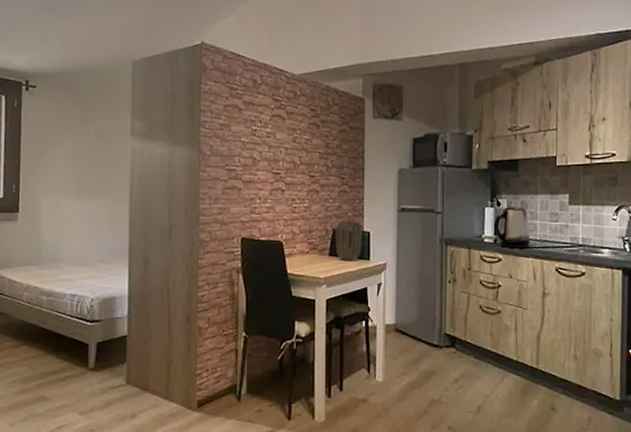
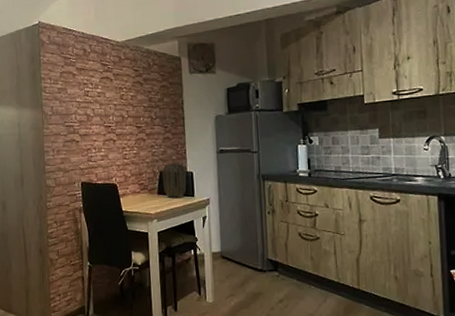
kettle: present [494,207,530,249] -> none [307,143,344,181]

